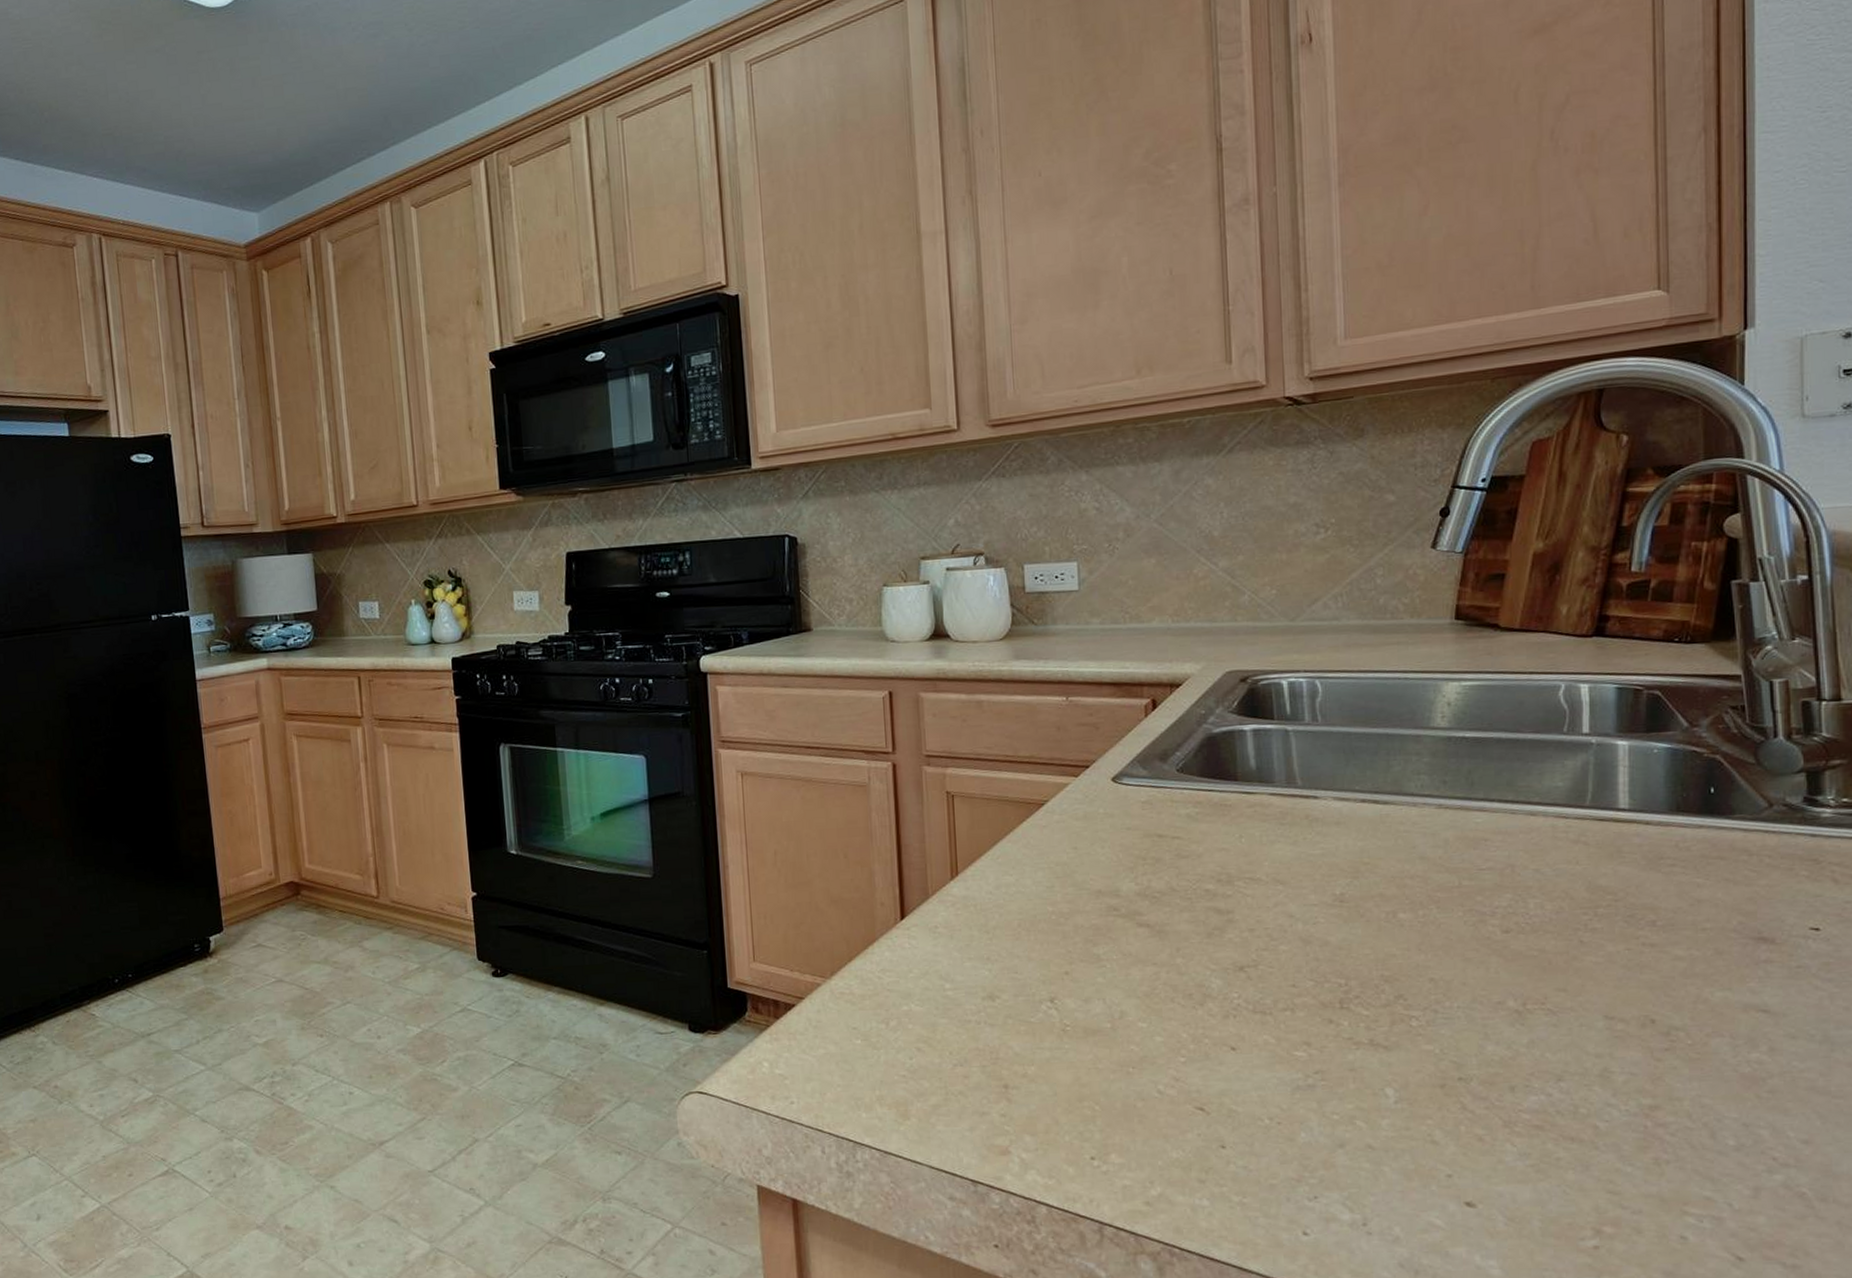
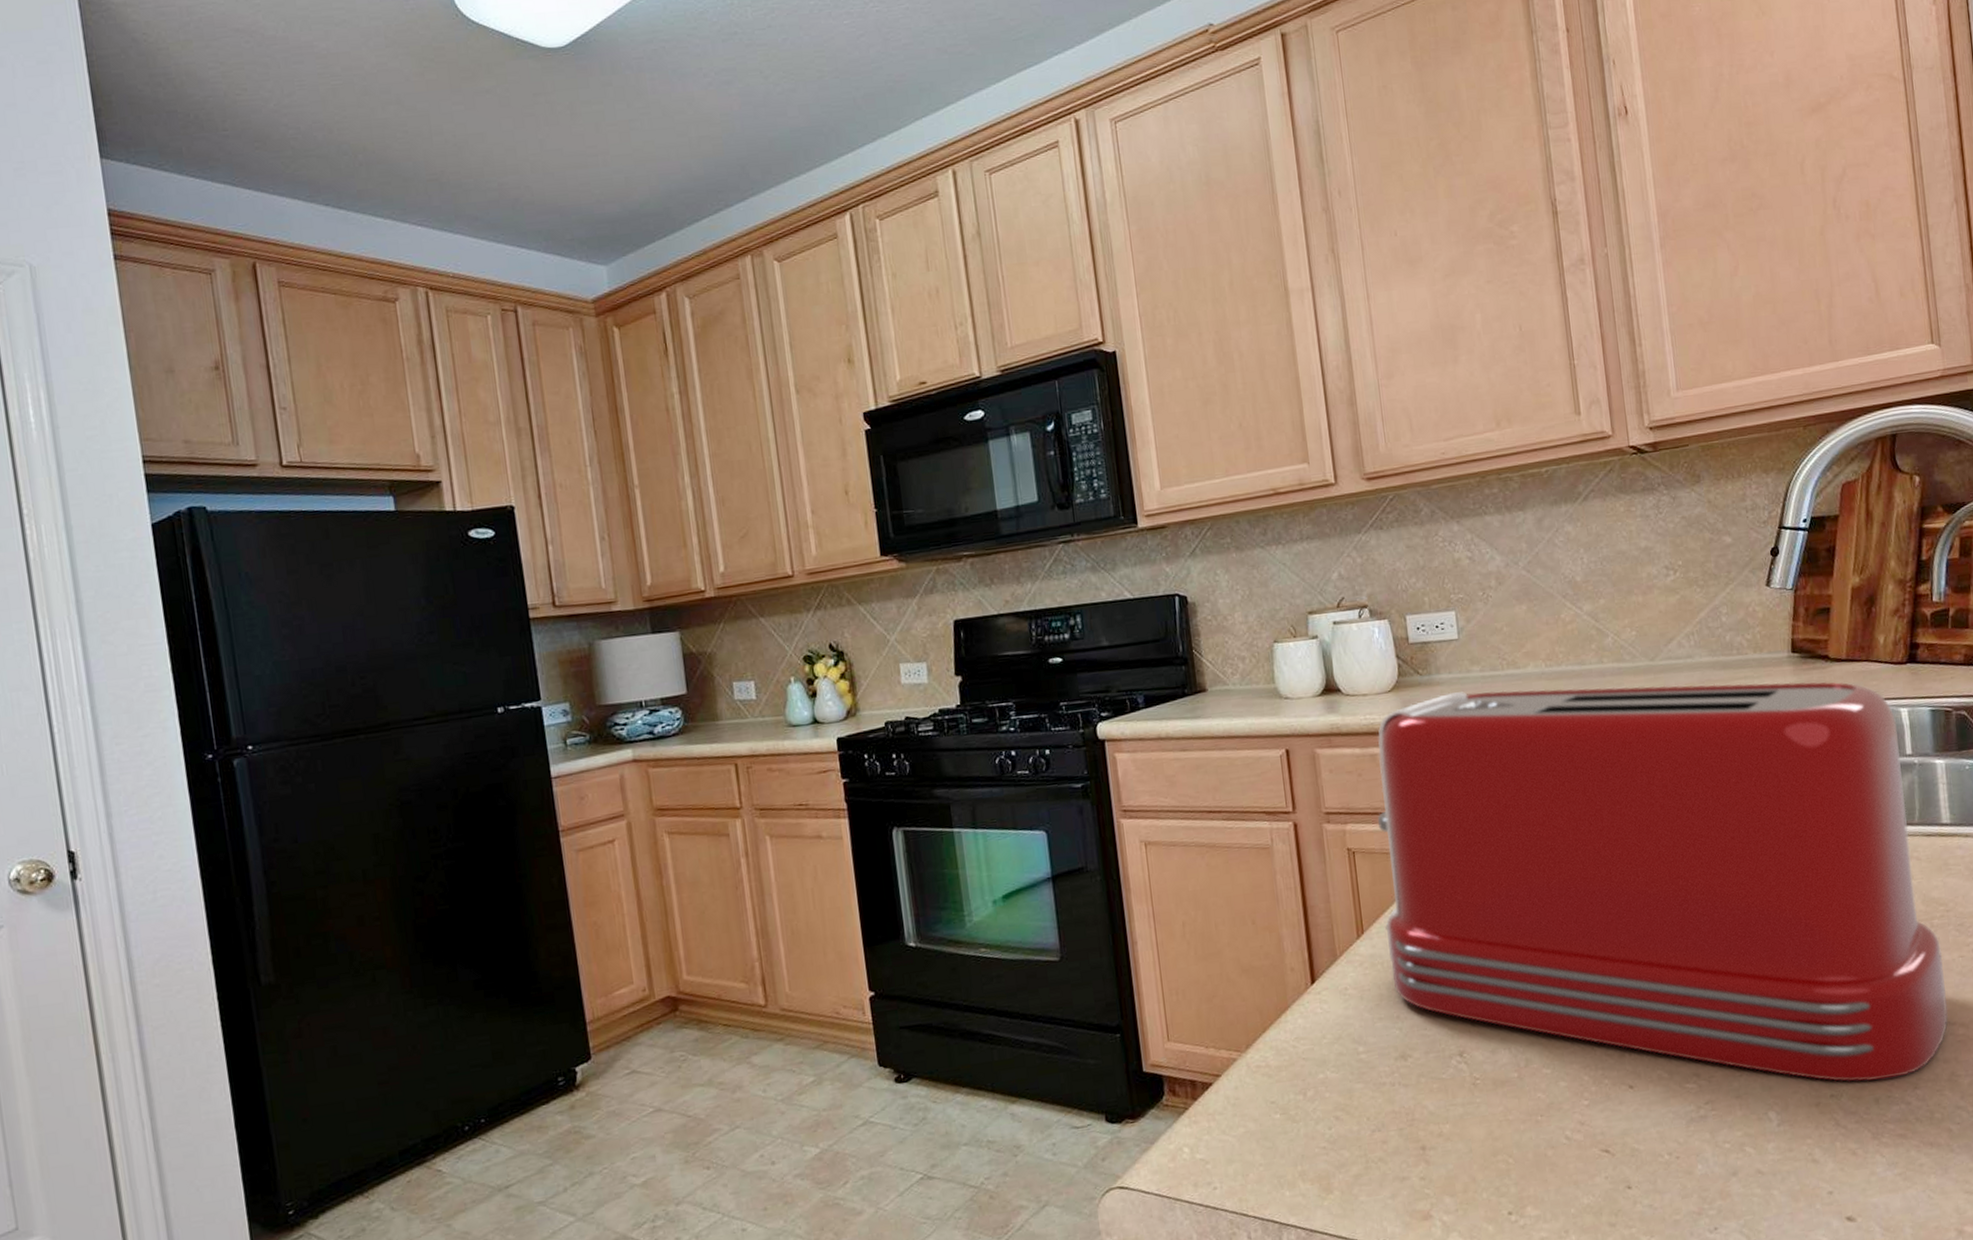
toaster: none [980,643,1607,1068] -> present [1378,682,1948,1082]

